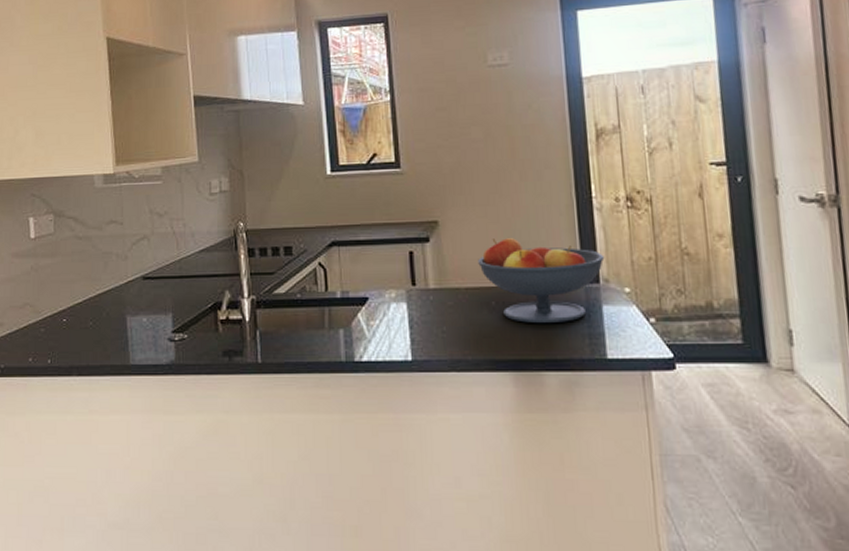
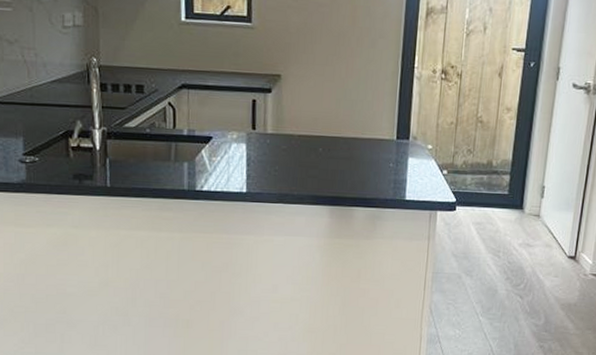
fruit bowl: present [478,238,605,324] -> none [312,95,417,170]

